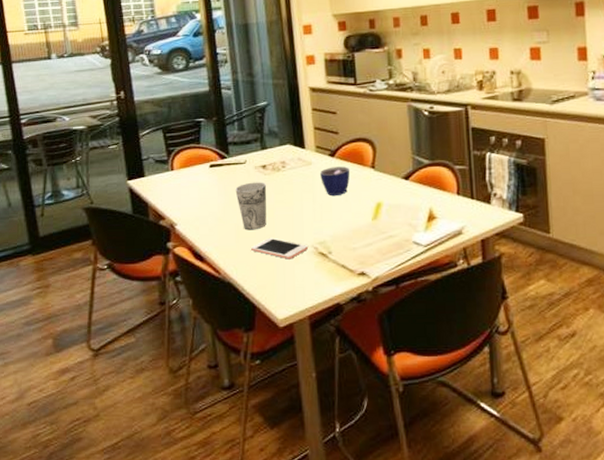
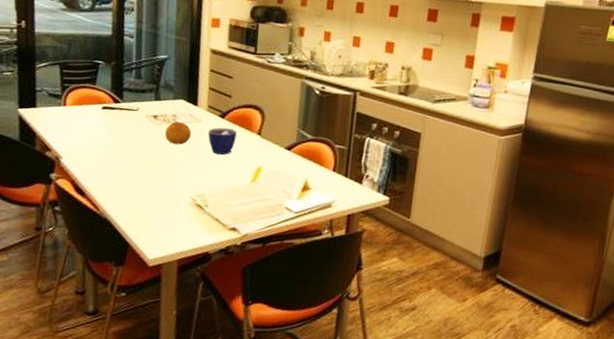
cup: present [235,182,266,230] -> none [124,129,155,175]
cell phone: present [251,237,308,260] -> none [132,183,186,207]
fruit: none [276,167,303,192] -> present [165,121,191,145]

